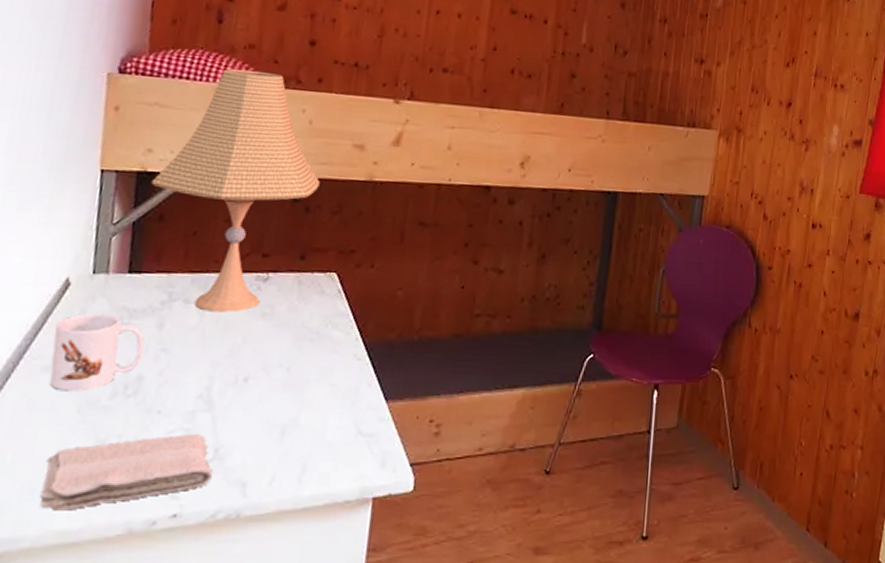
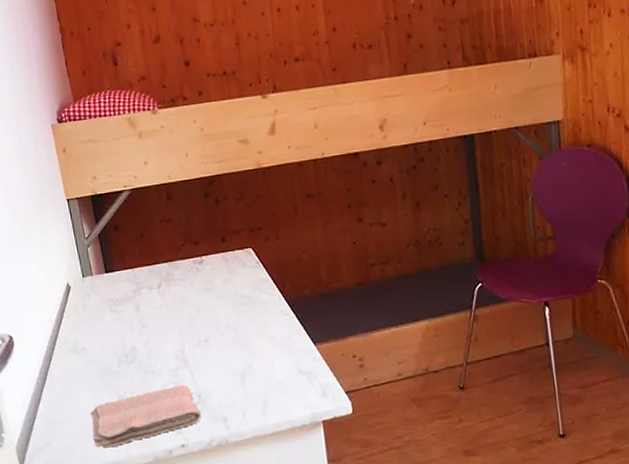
mug: present [49,313,145,392] -> none [69,305,131,365]
desk lamp: present [151,69,320,313] -> none [102,96,222,293]

